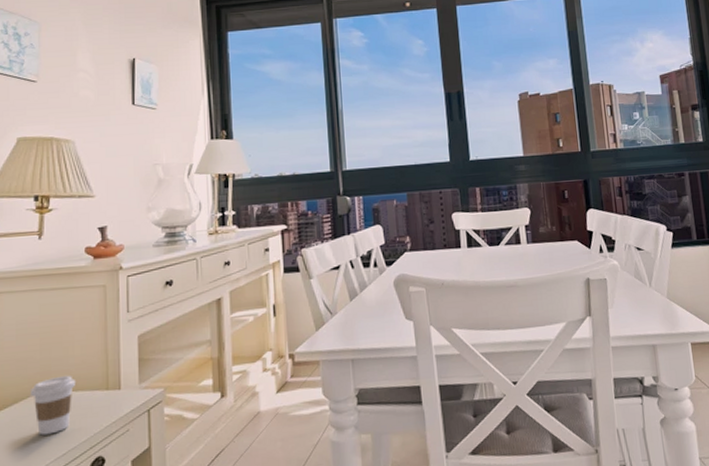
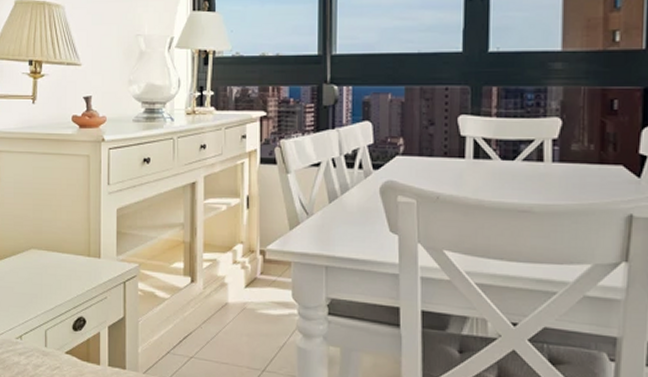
coffee cup: present [31,375,76,436] -> none [26,236,63,289]

